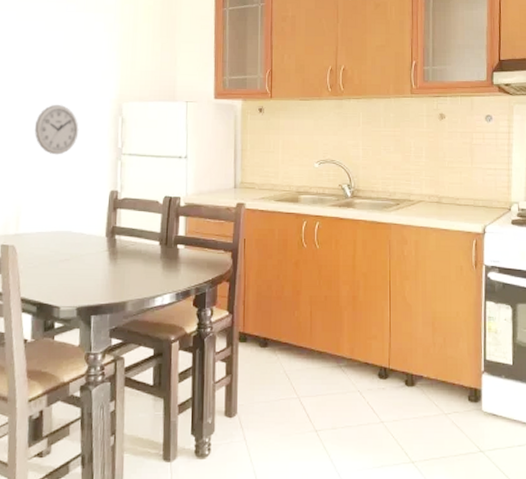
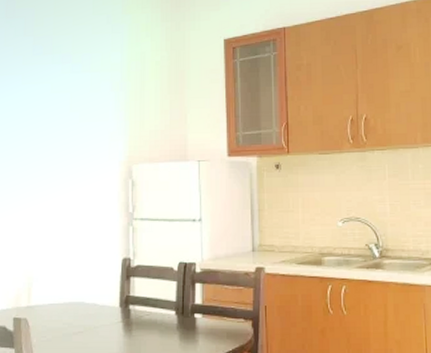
wall clock: present [34,105,79,155] -> none [43,170,88,223]

